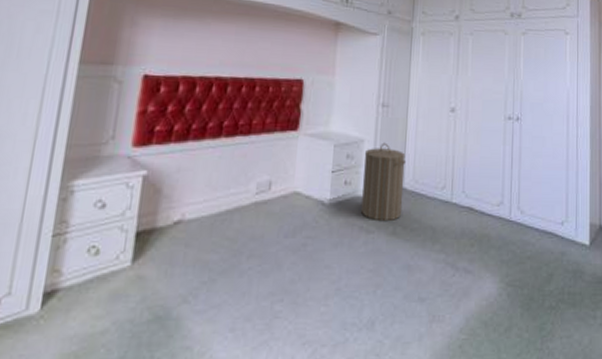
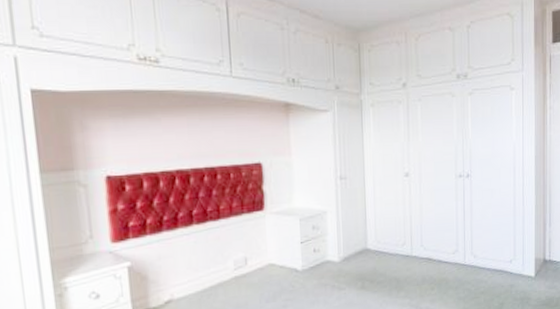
laundry hamper: present [360,142,407,222] -> none [328,211,369,279]

